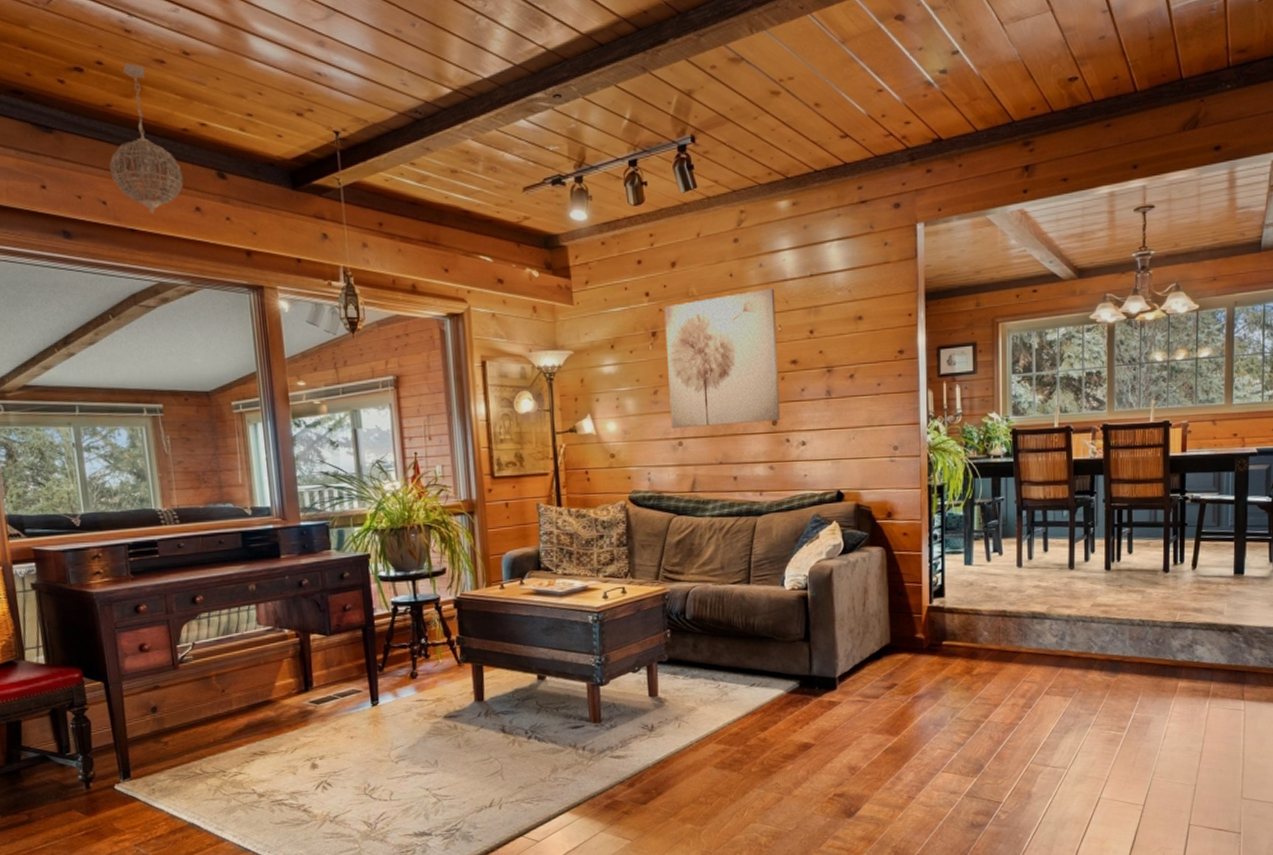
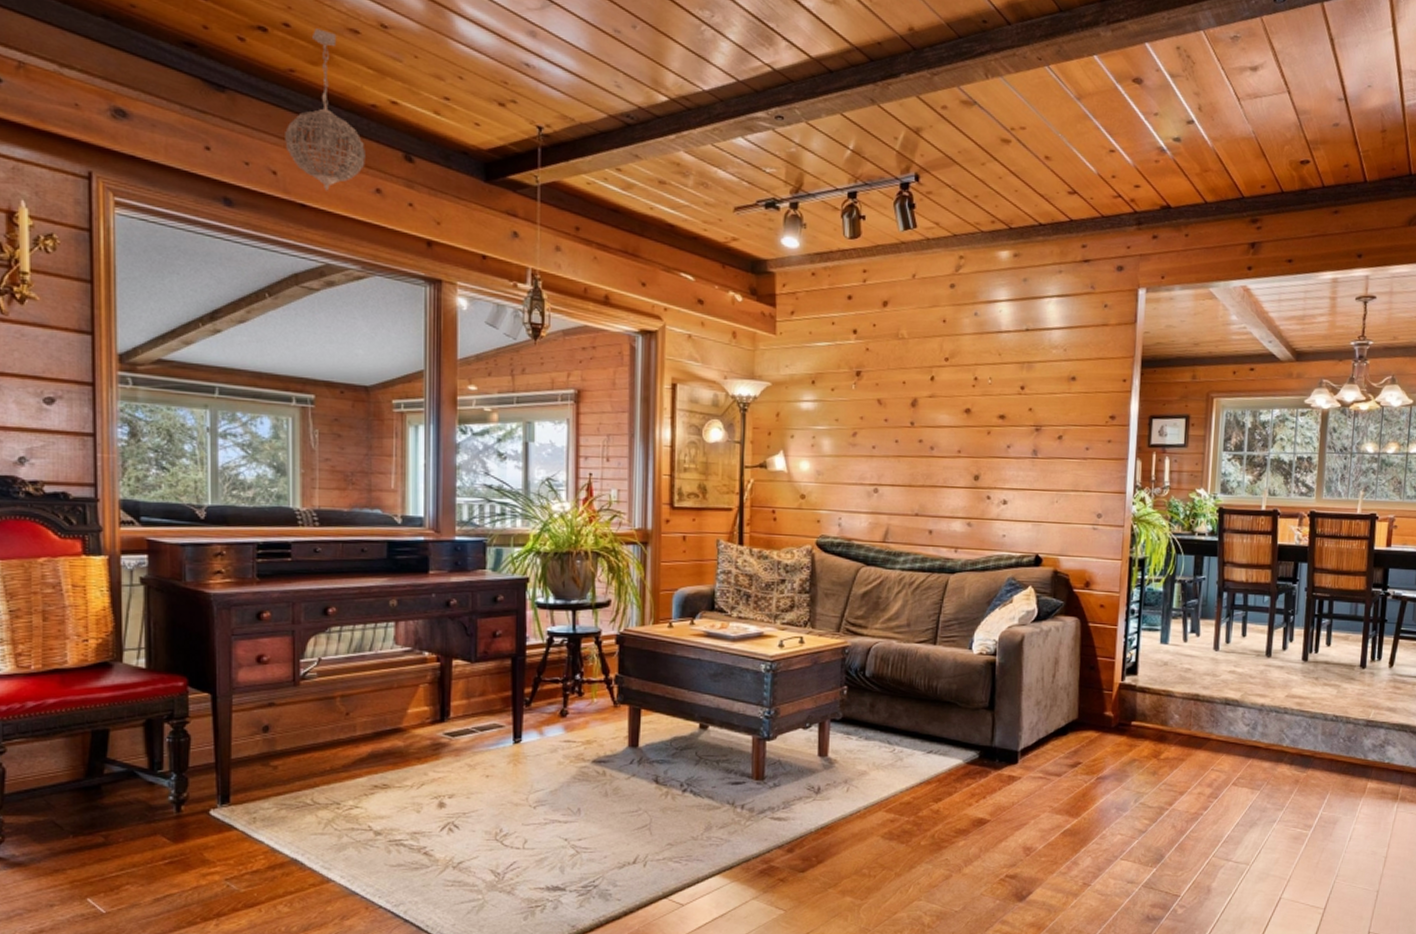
wall art: present [664,288,780,428] -> none [867,338,988,476]

